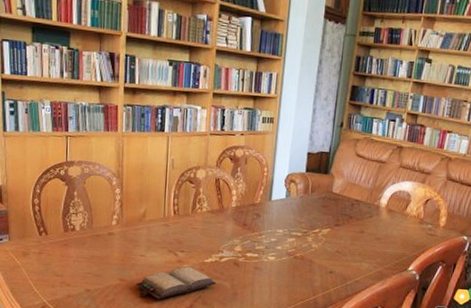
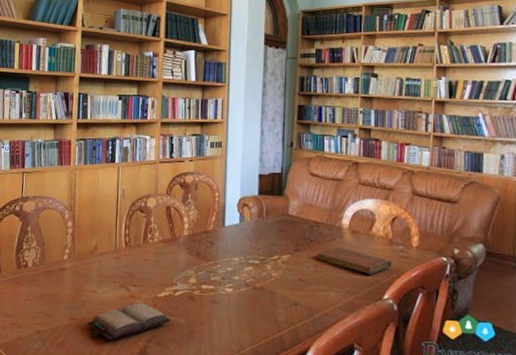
notebook: none [355,224,420,249] -> present [318,247,392,275]

